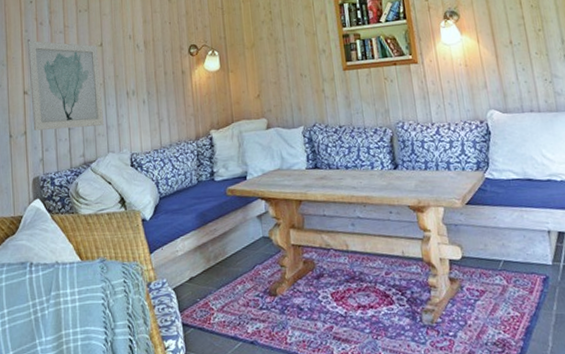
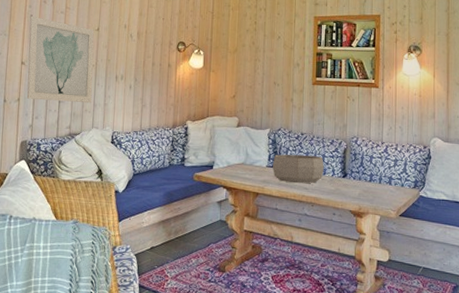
decorative bowl: none [312,149,372,184] -> present [273,154,324,184]

